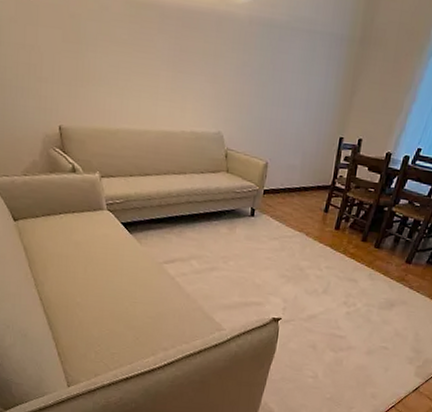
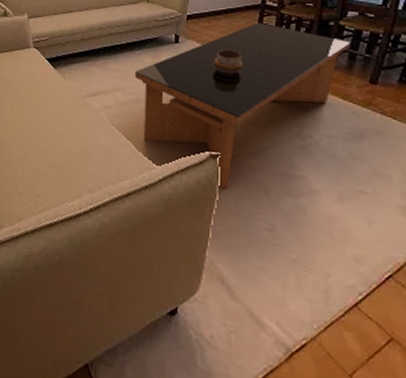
coffee table: none [210,202,397,347] -> present [134,22,349,189]
decorative bowl: none [284,226,309,250] -> present [214,50,243,75]

